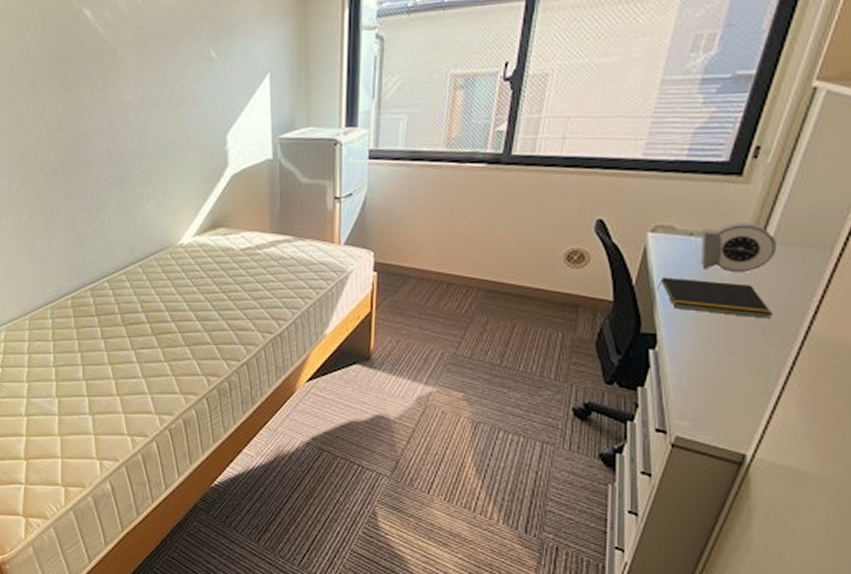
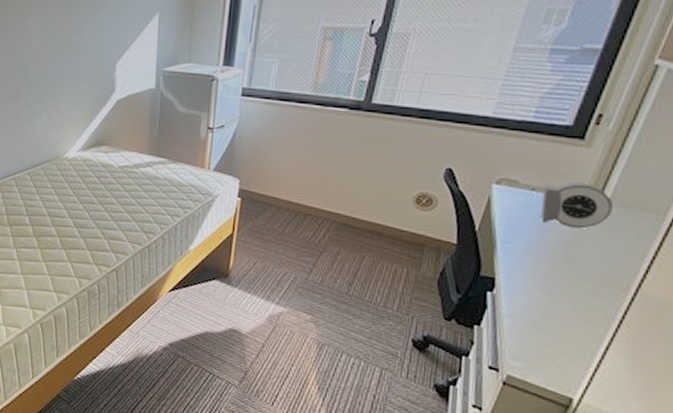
notepad: present [657,277,773,319] -> none [499,226,606,274]

